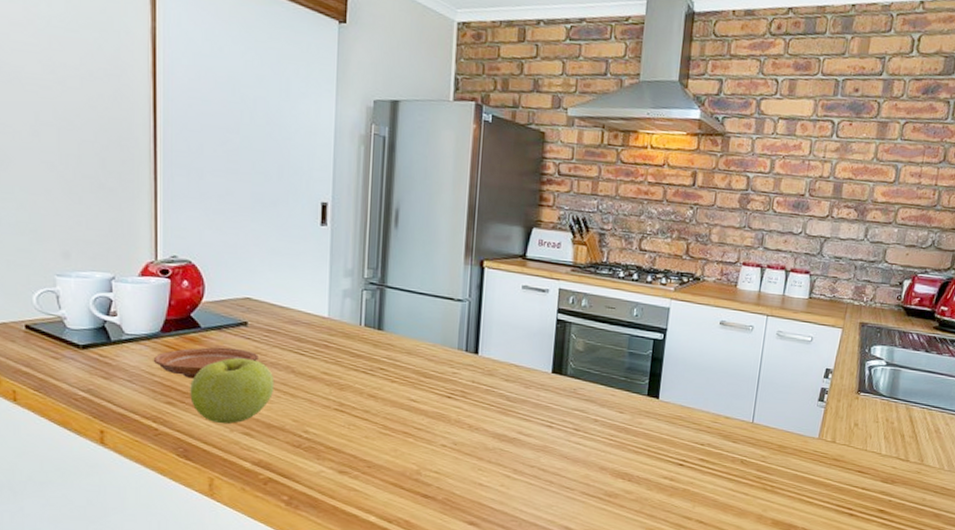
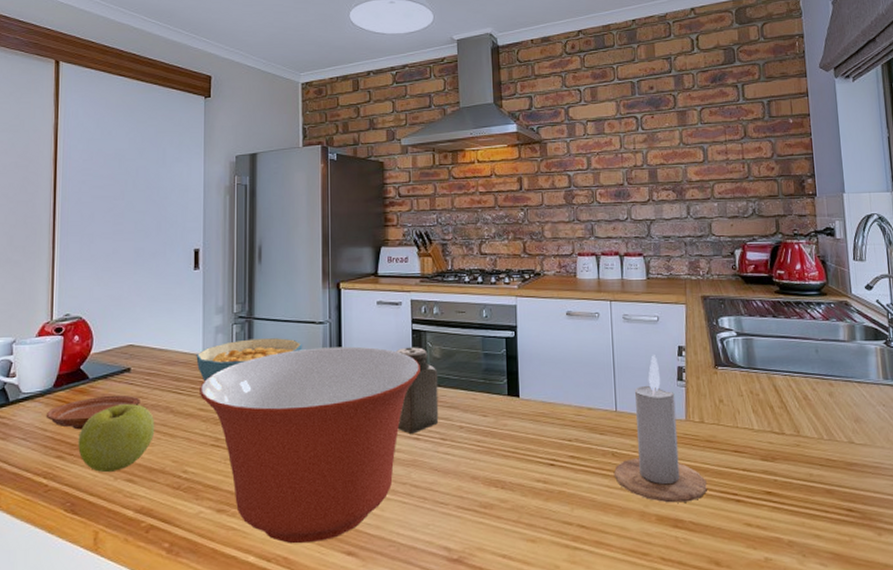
cereal bowl: none [321,307,439,346] -> present [196,338,303,382]
mixing bowl: none [324,325,561,511] -> present [200,346,420,544]
salt shaker: none [531,336,579,422] -> present [396,347,439,434]
candle: none [739,374,826,511] -> present [613,355,707,503]

